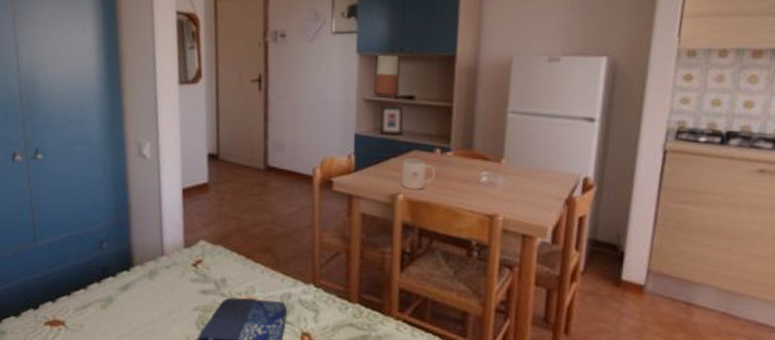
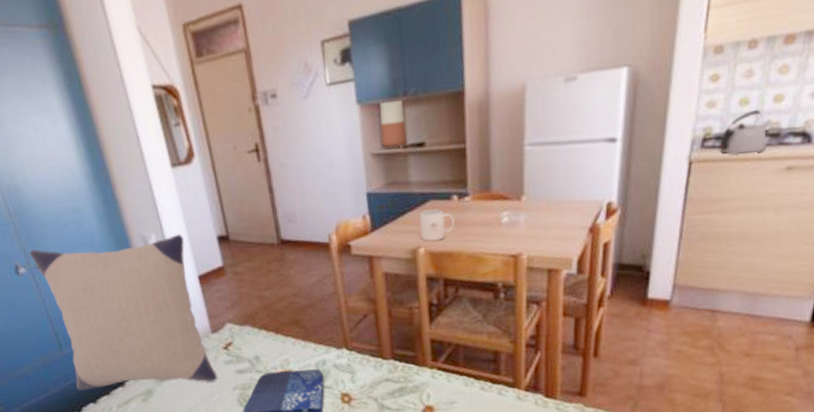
pillow: none [29,140,181,298] -> present [29,233,217,391]
picture frame: present [379,105,404,135] -> none [390,155,417,188]
kettle: none [692,111,744,153] -> present [719,109,773,156]

